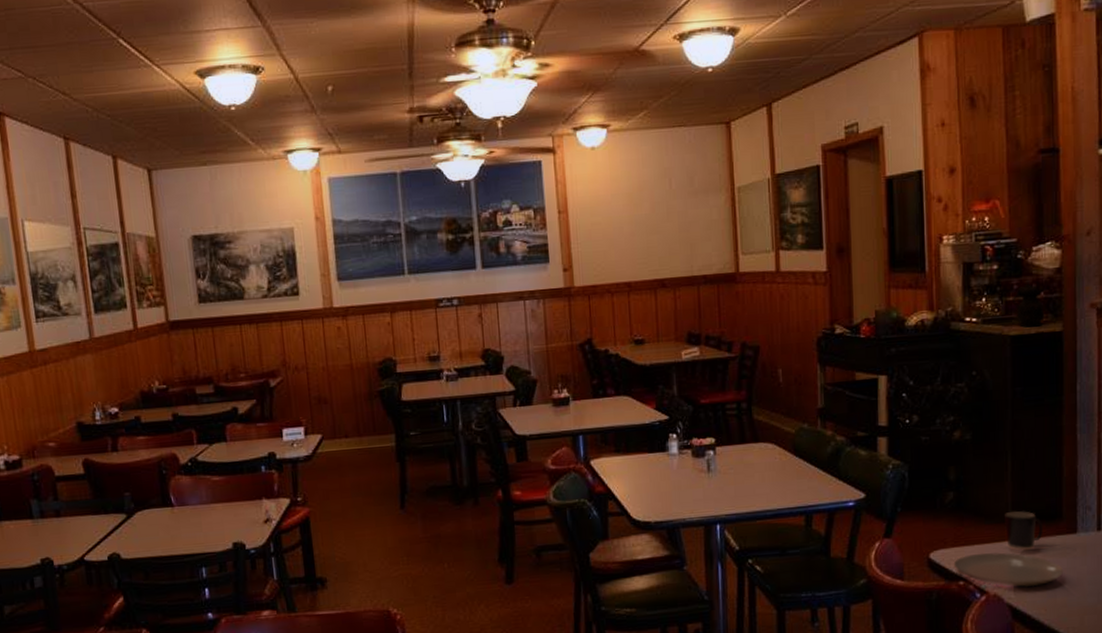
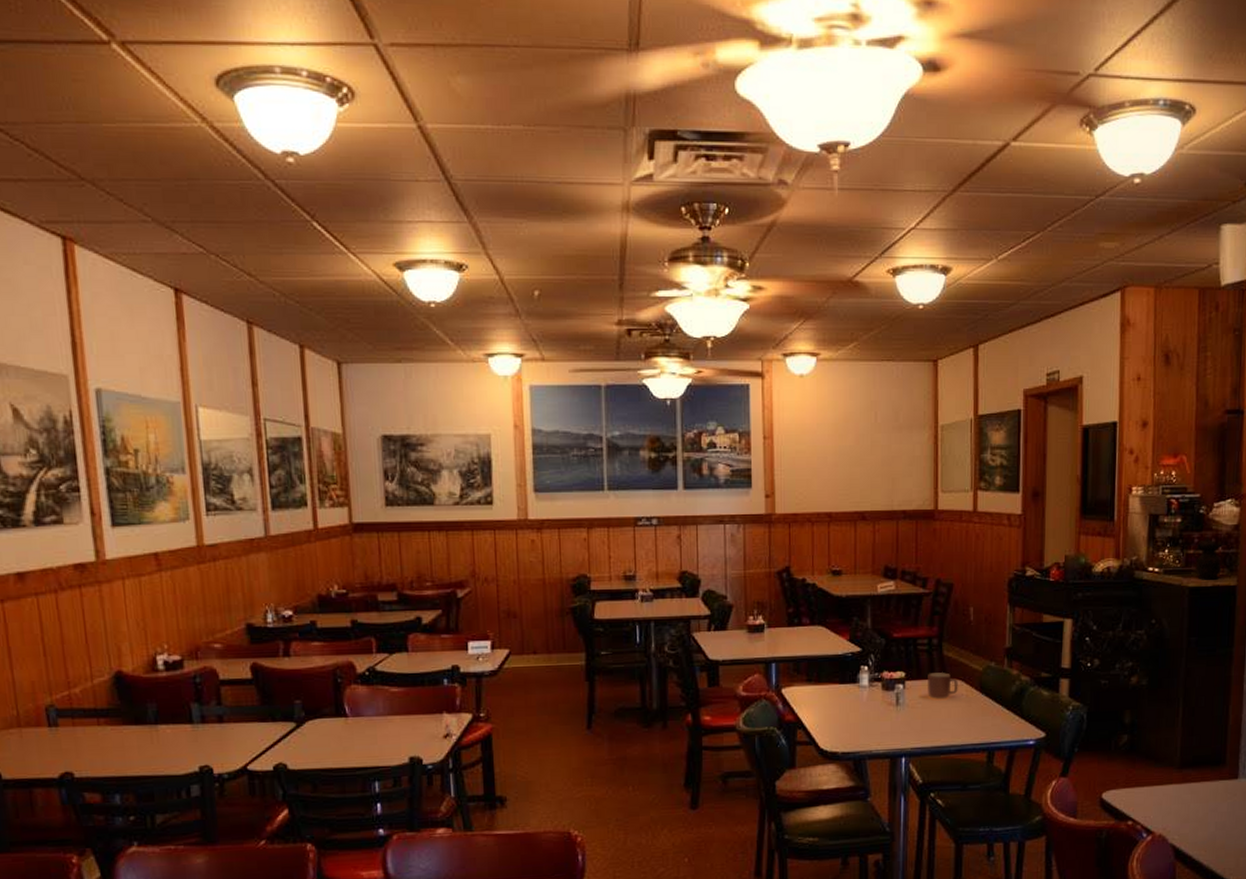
mug: none [738,436,771,465] -> present [926,672,958,700]
plate: present [953,552,1064,588] -> none [1123,794,1224,829]
mug: present [1004,510,1043,550] -> none [1172,755,1208,793]

